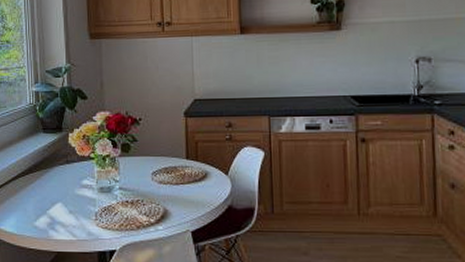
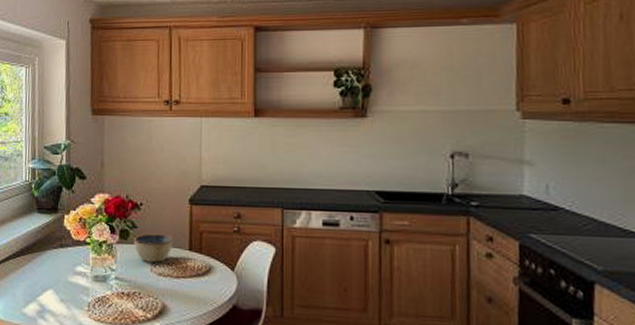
bowl: none [135,145,171,172] -> present [134,233,173,263]

